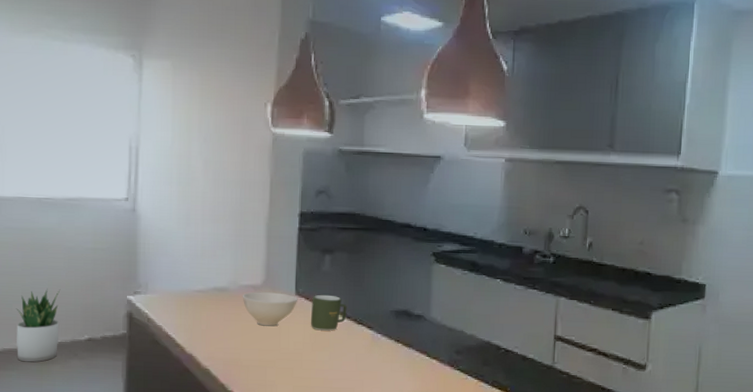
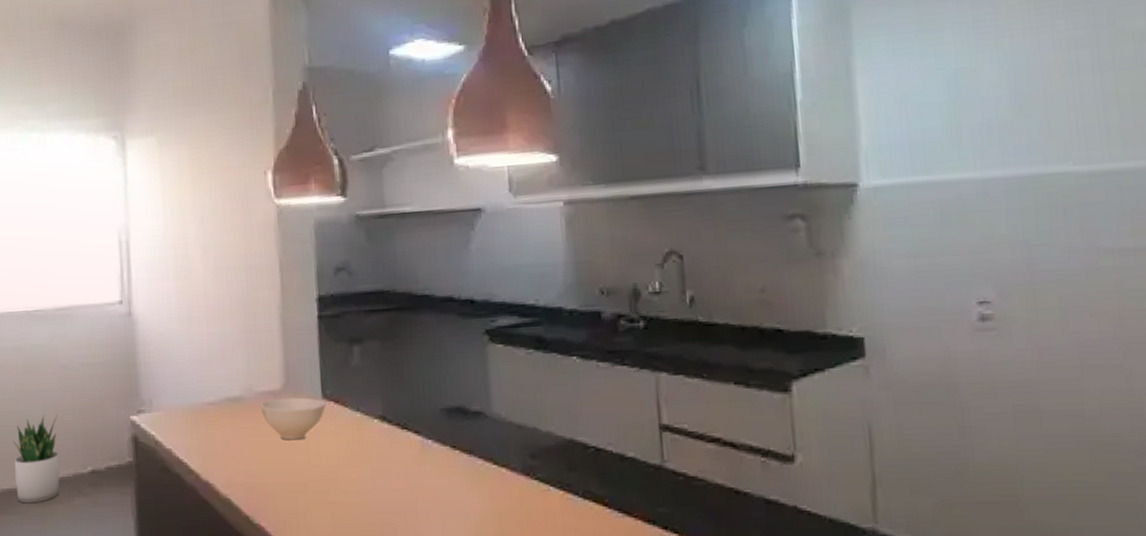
mug: present [310,294,347,331] -> none [342,395,387,441]

